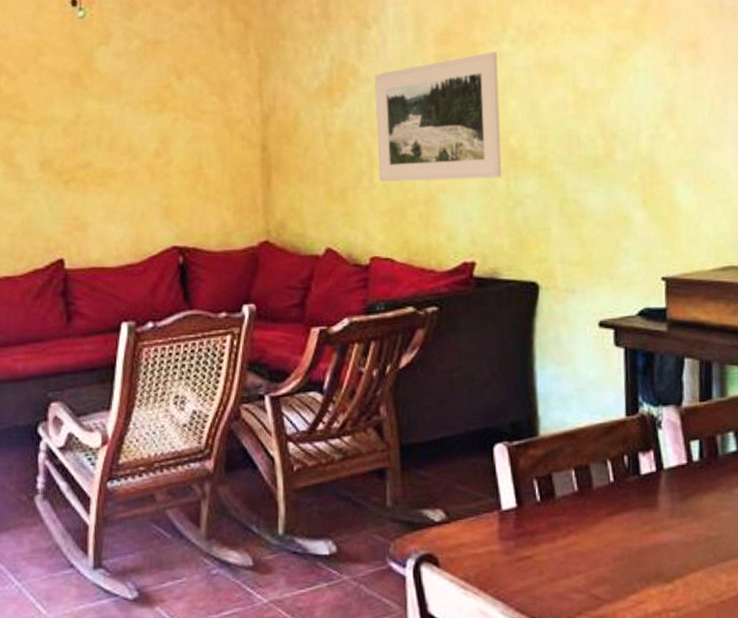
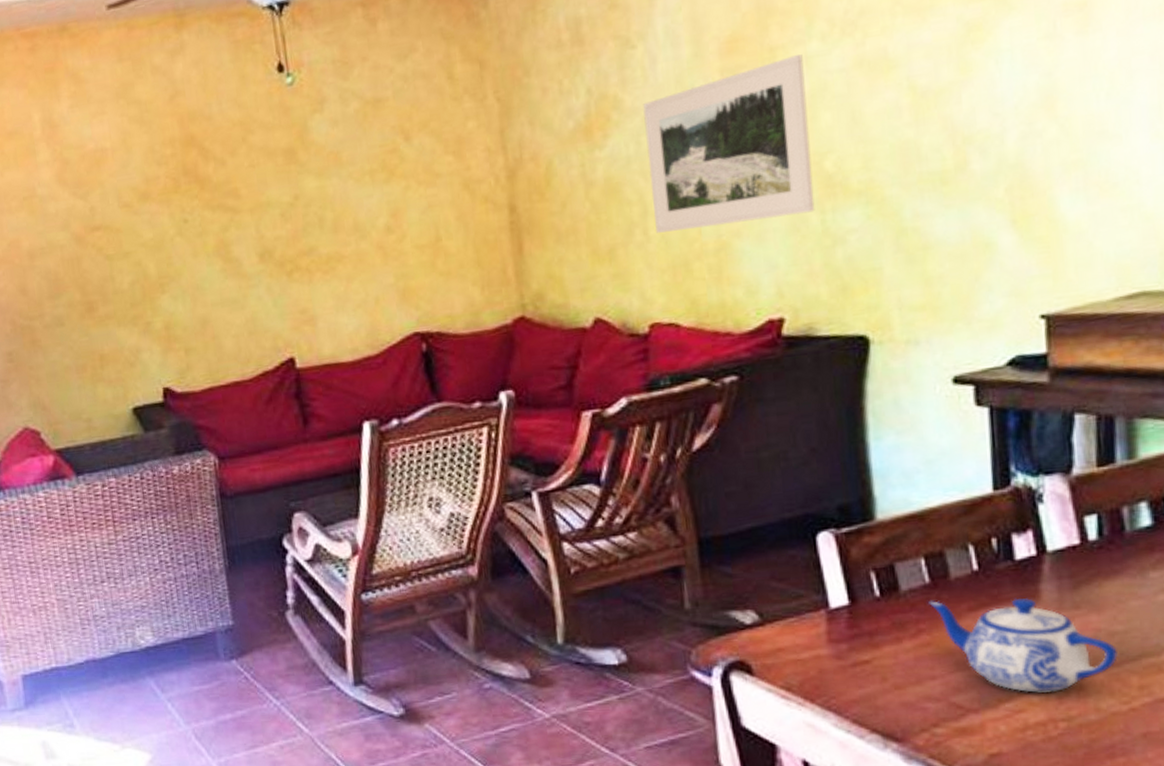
teapot: none [577,505,712,587] -> present [928,598,1118,693]

